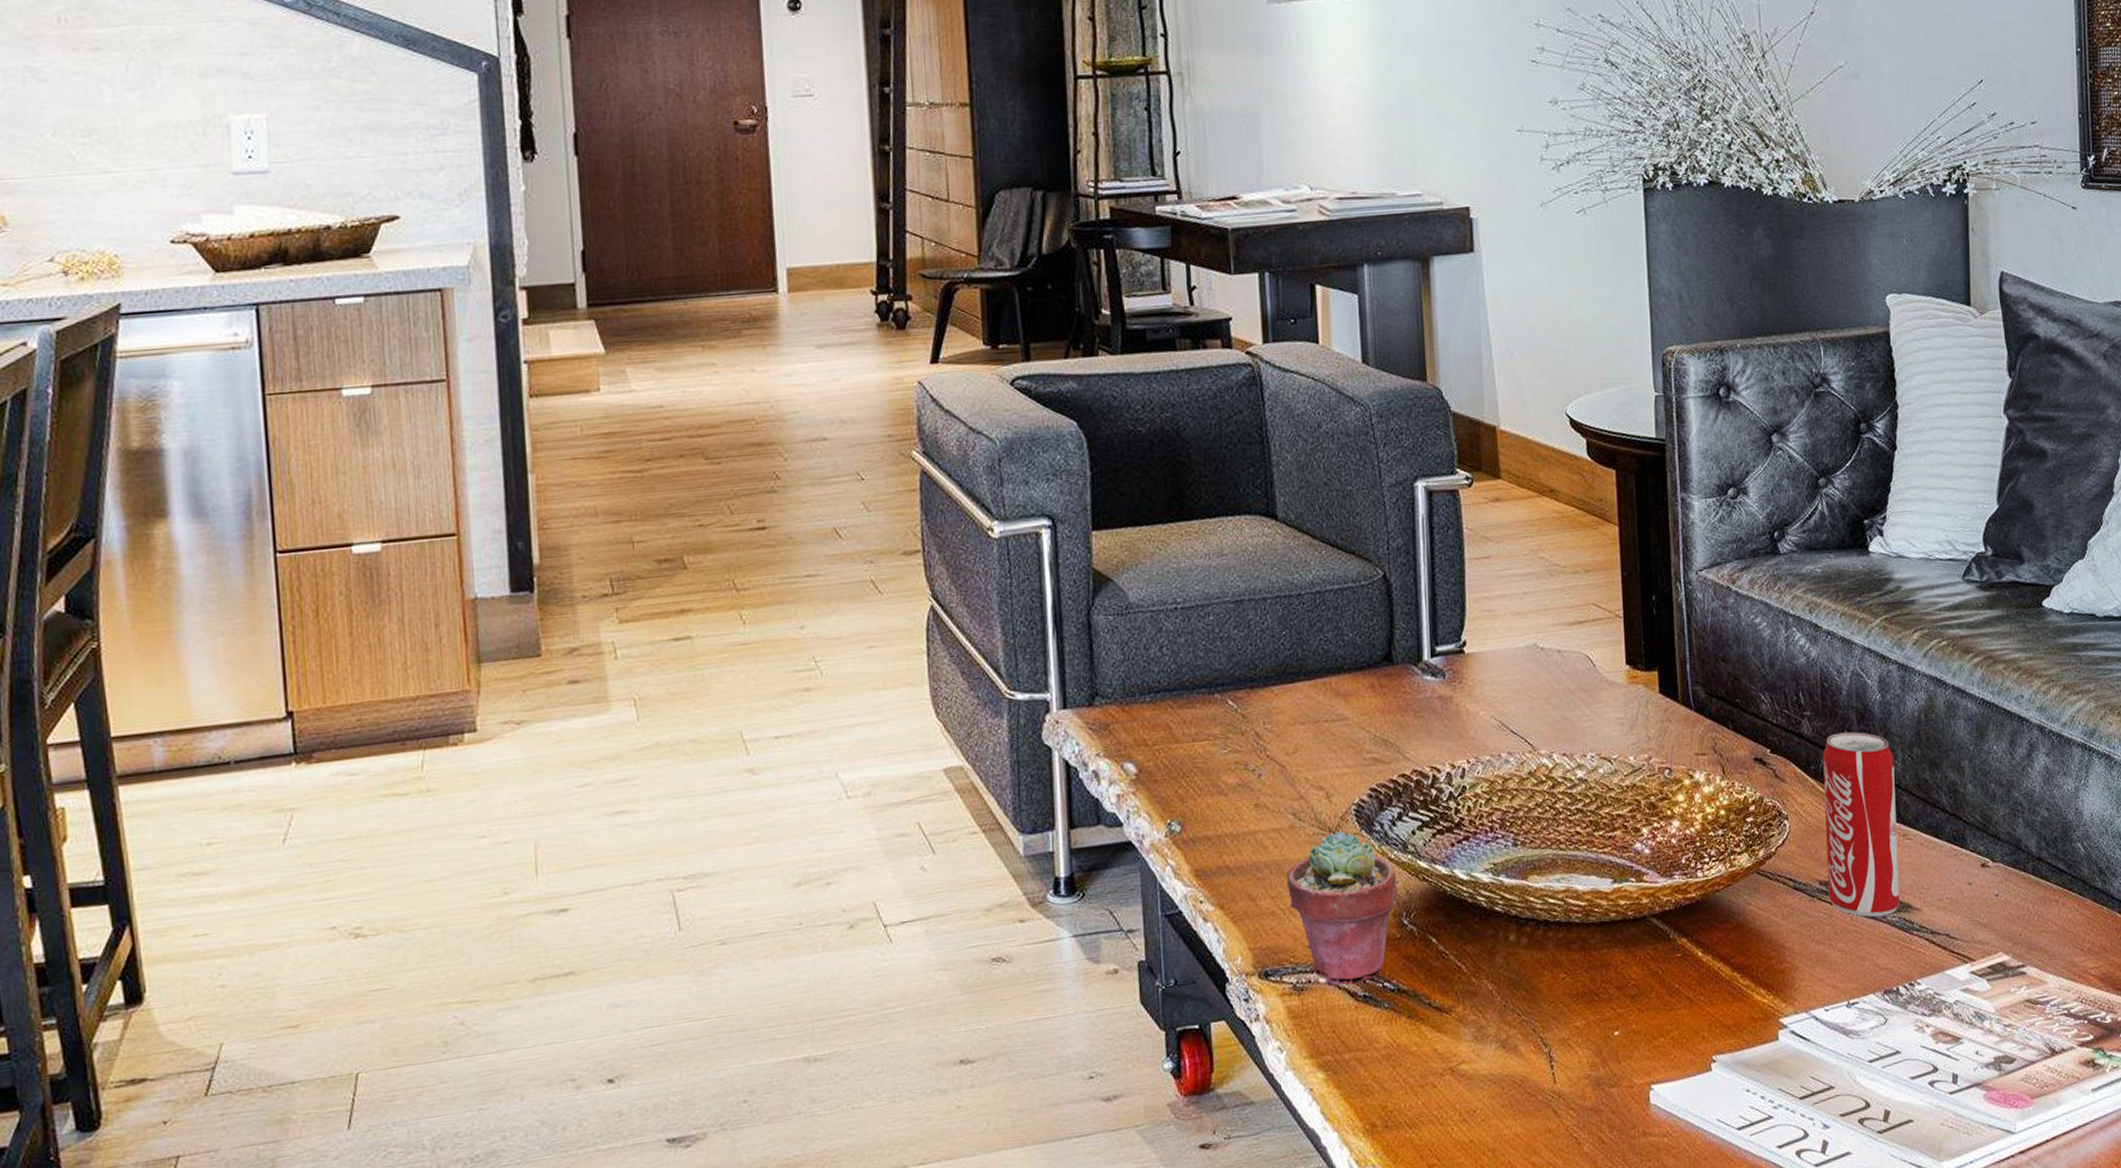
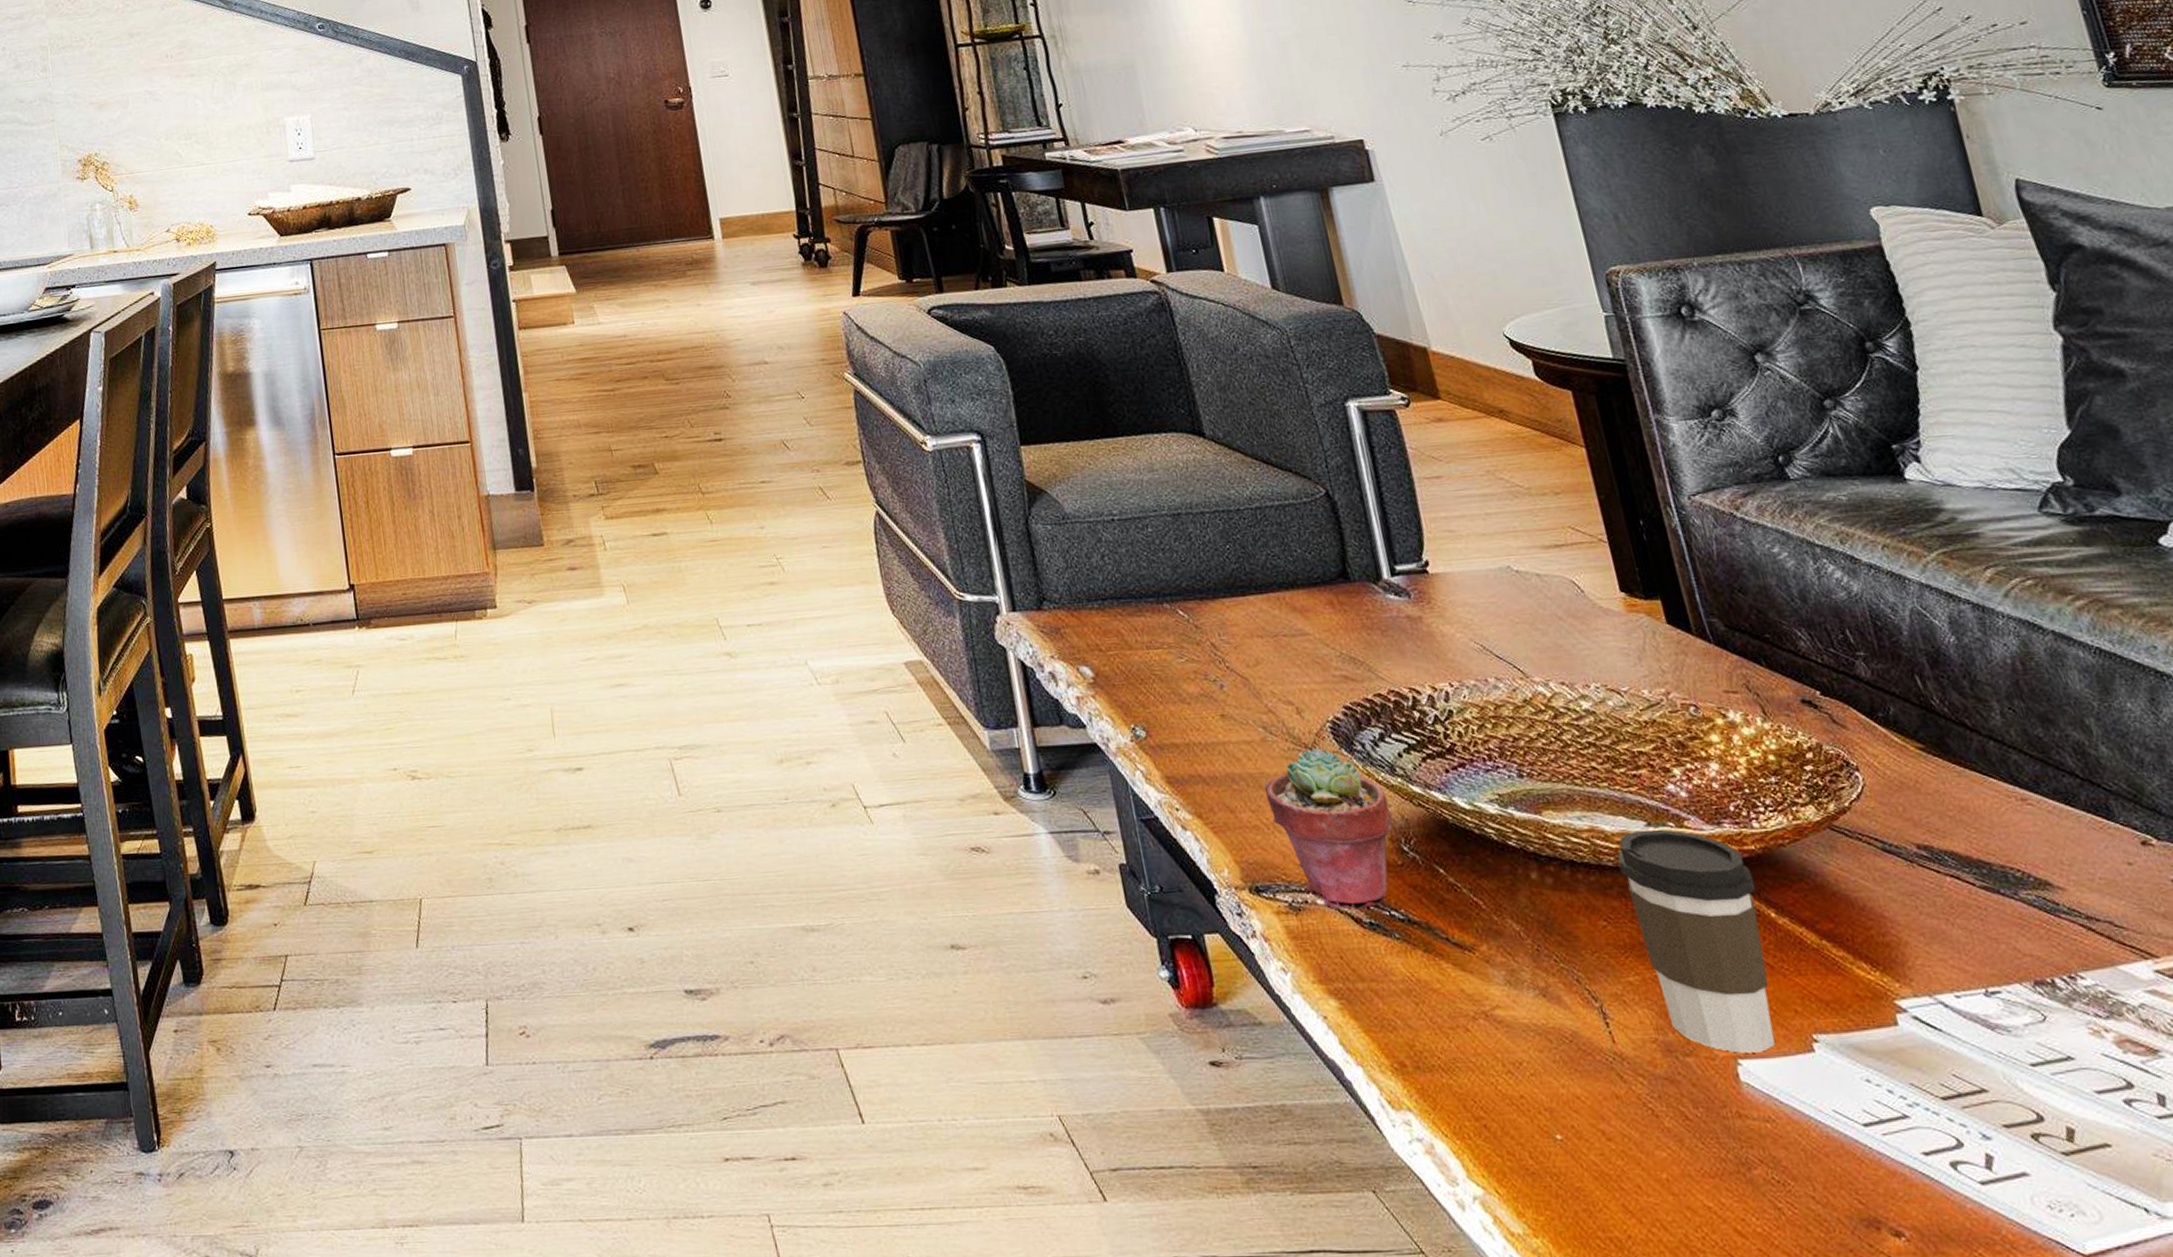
coffee cup: none [1584,884,1691,1080] -> present [1617,829,1775,1053]
beverage can: present [1822,732,1900,917] -> none [1890,677,2034,893]

